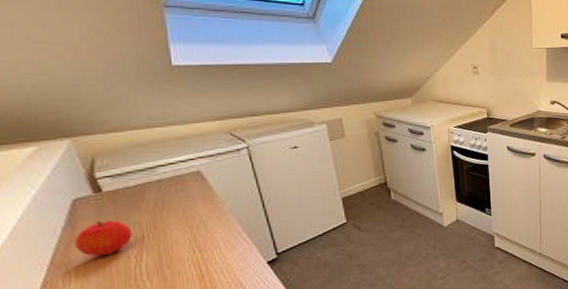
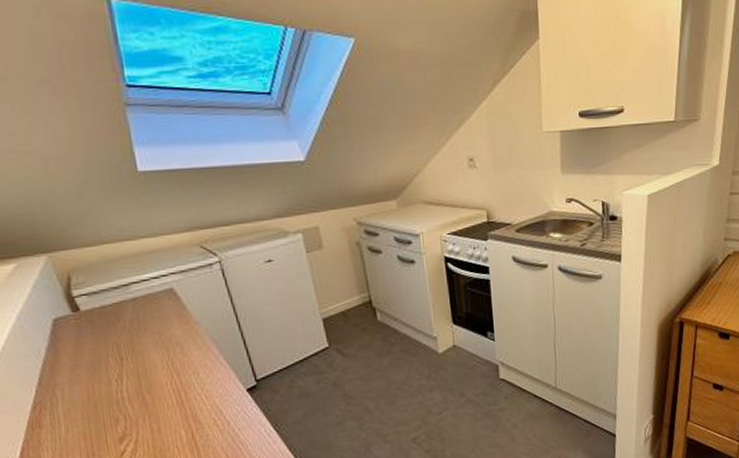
fruit: present [74,220,132,257] -> none [58,341,112,380]

